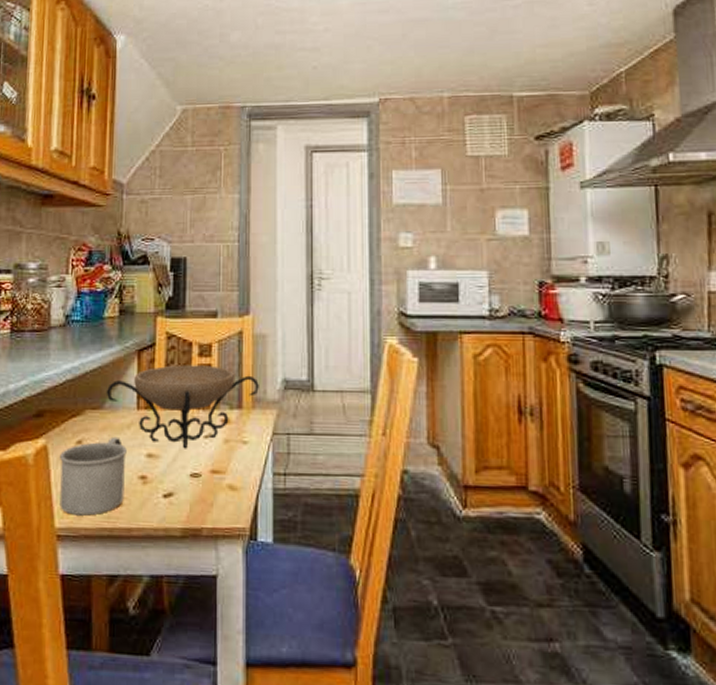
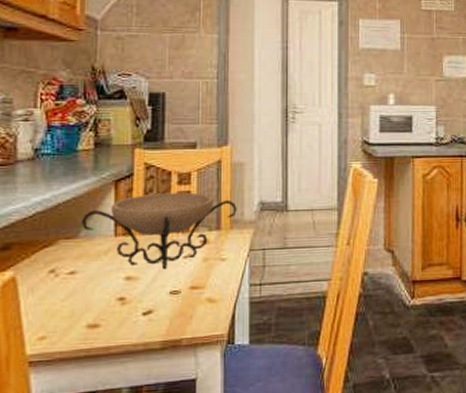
mug: present [60,436,127,516] -> none [31,263,104,341]

